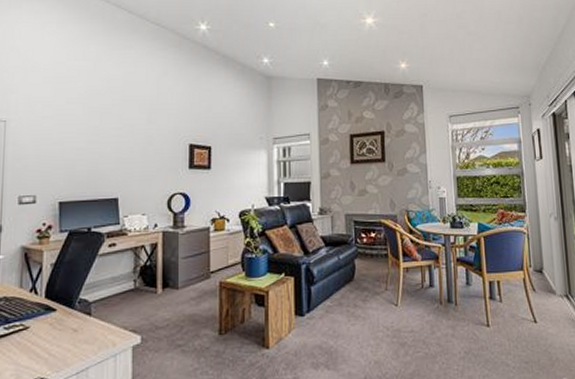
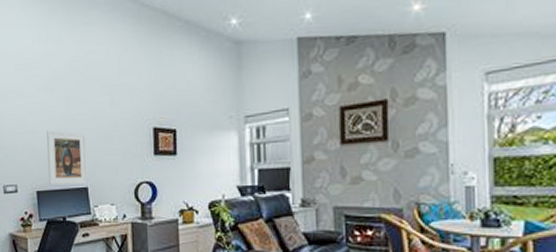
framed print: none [73,142,119,196] -> present [47,130,88,185]

